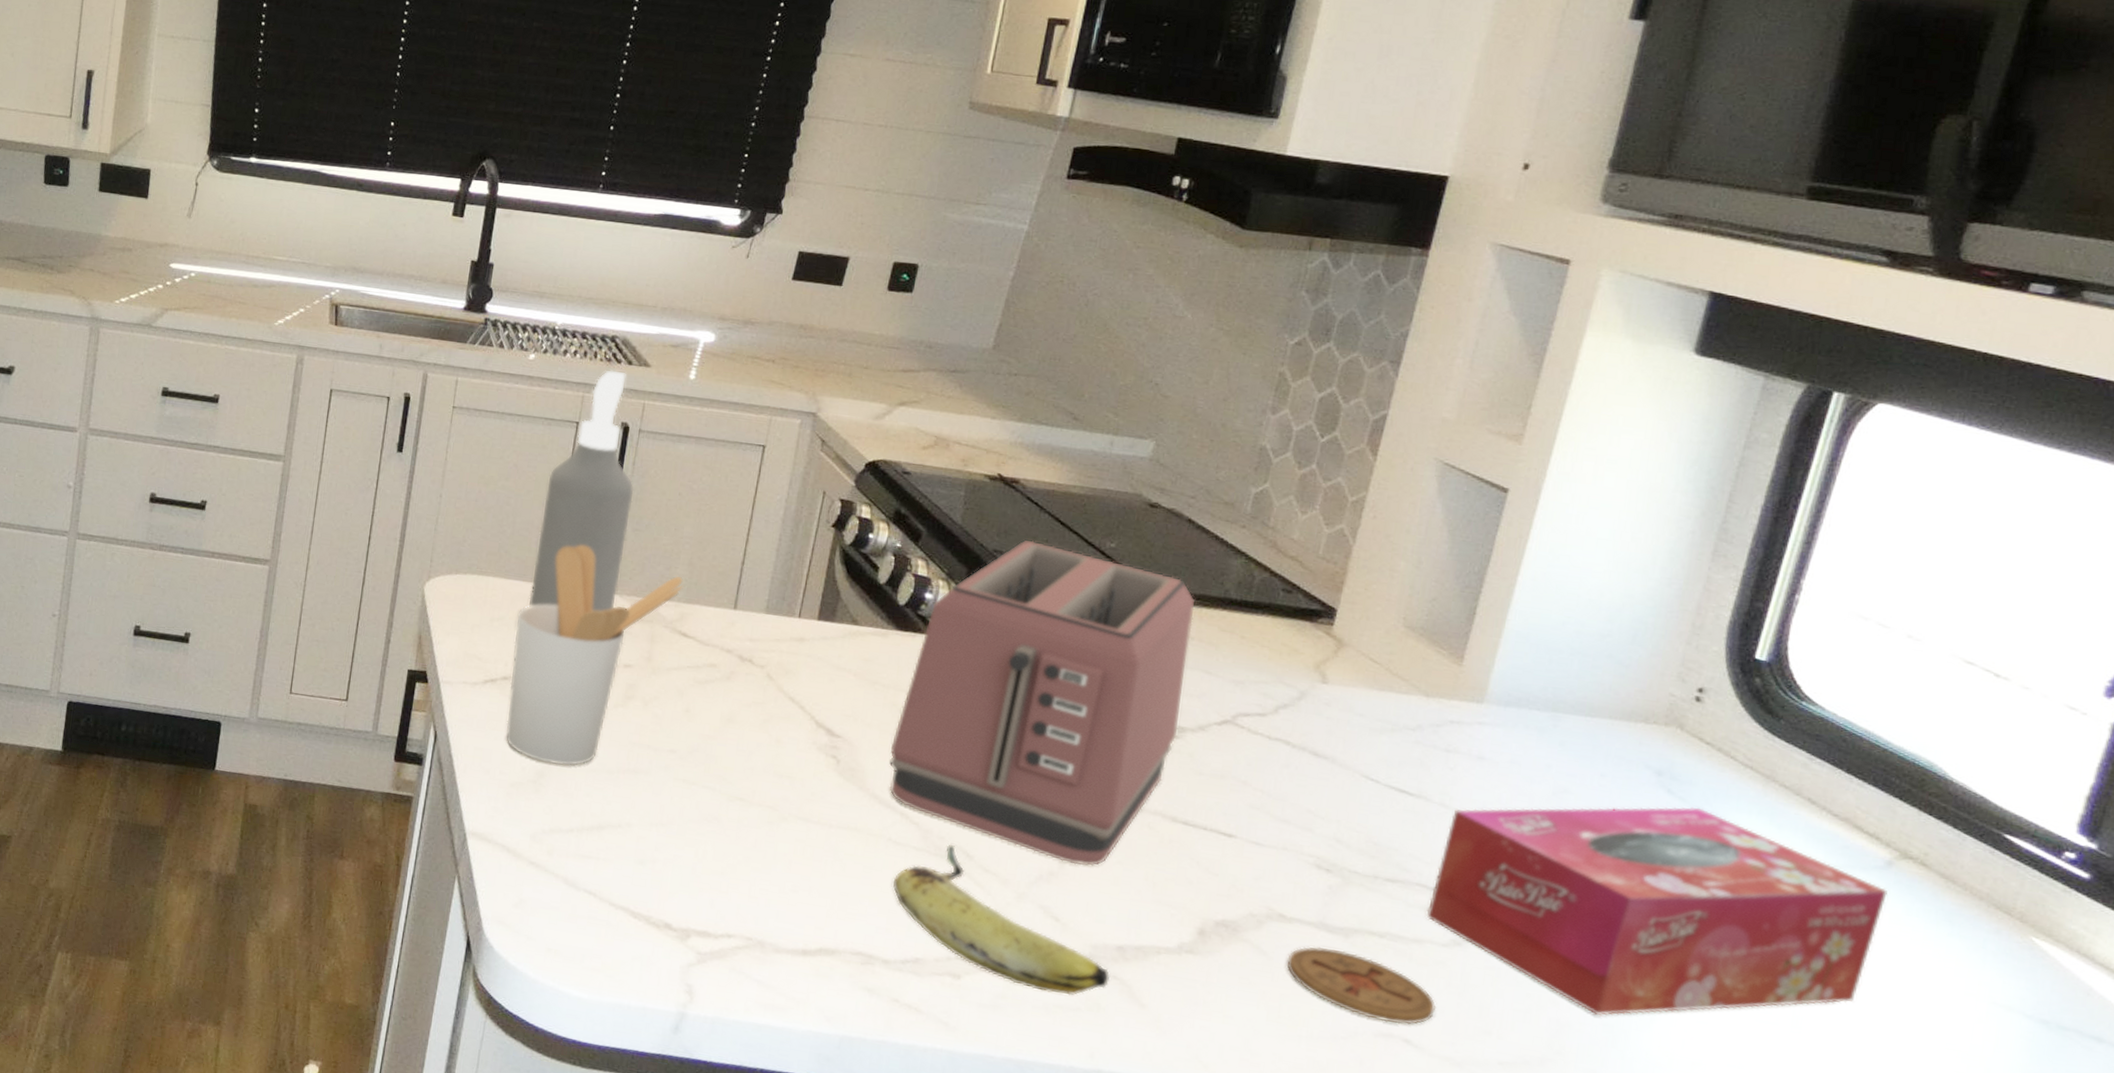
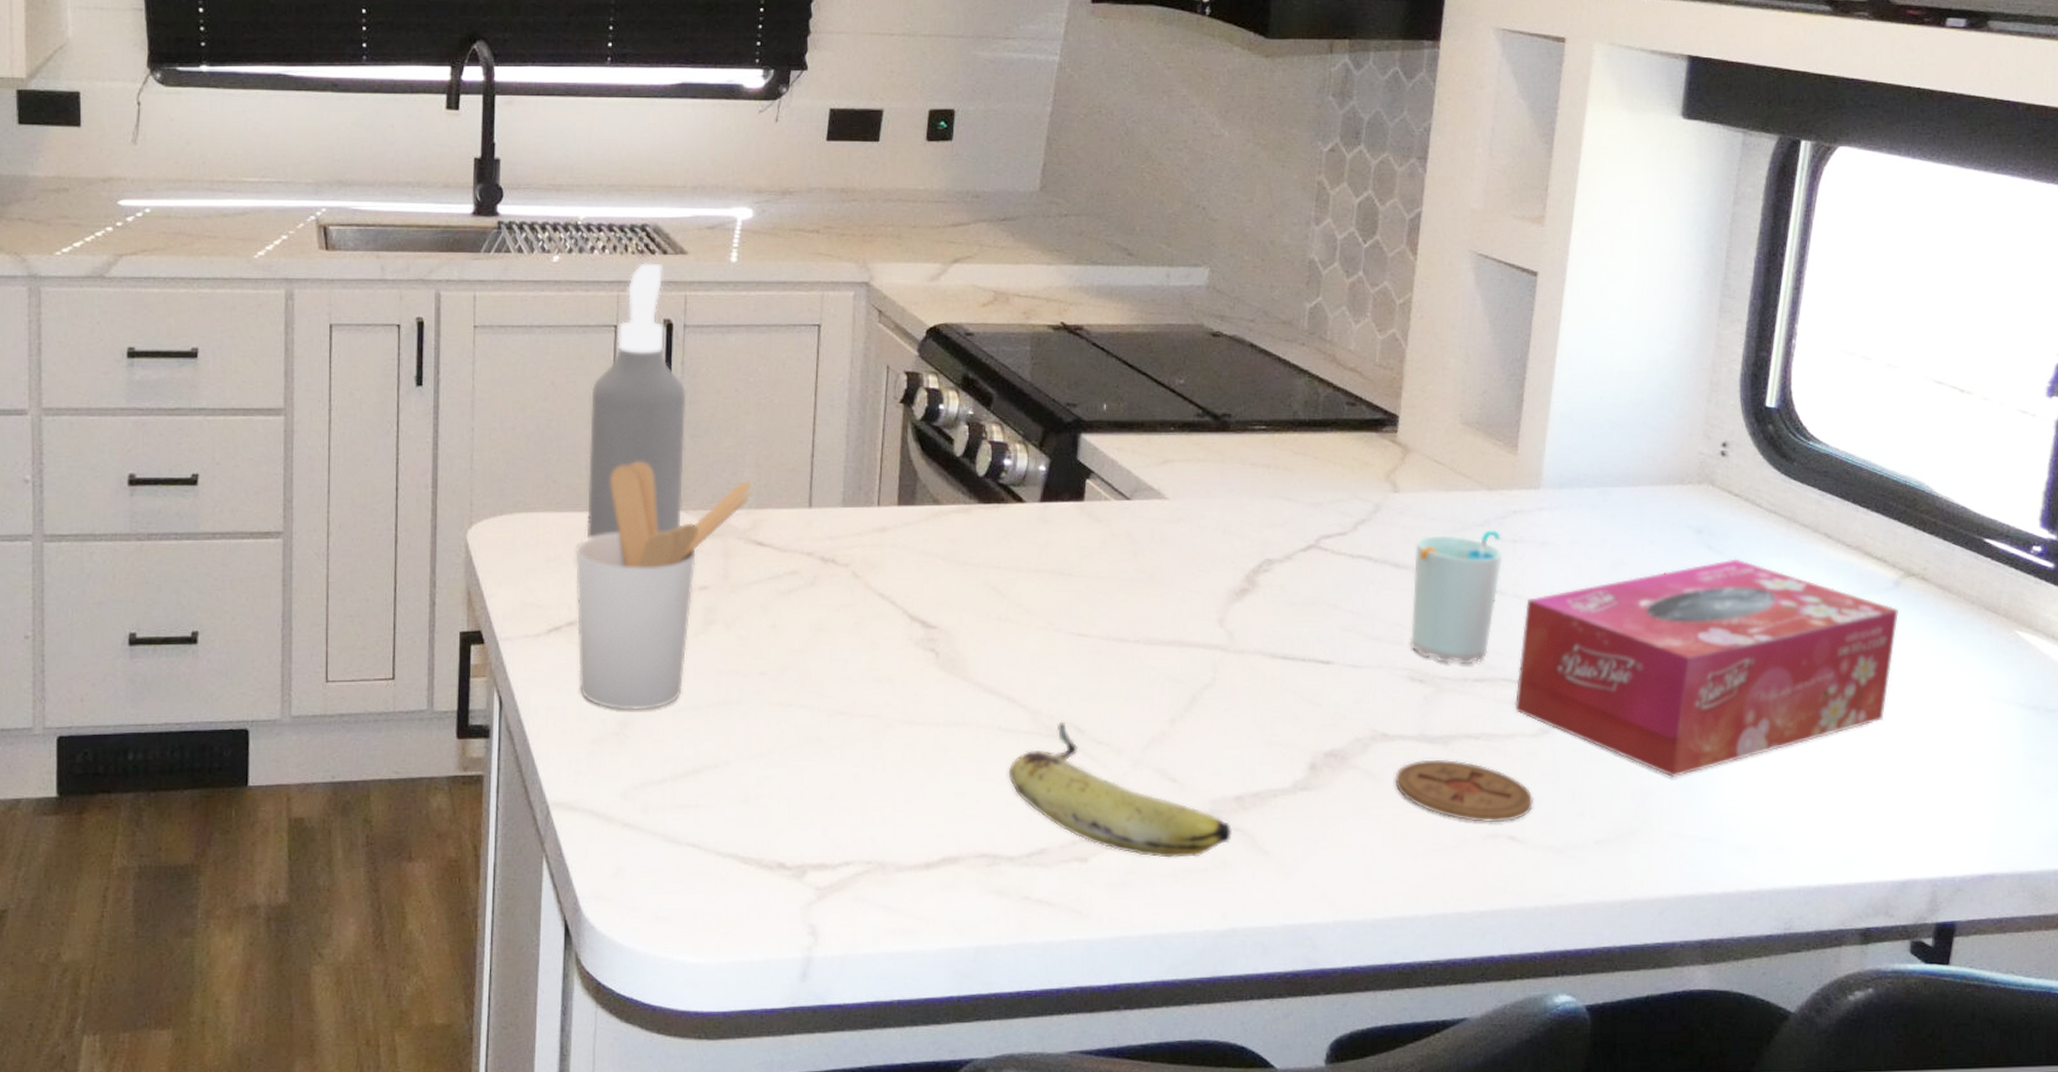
toaster: present [889,539,1195,866] -> none [989,388,1267,720]
cup: none [1320,730,1434,864] -> present [1410,530,1503,664]

